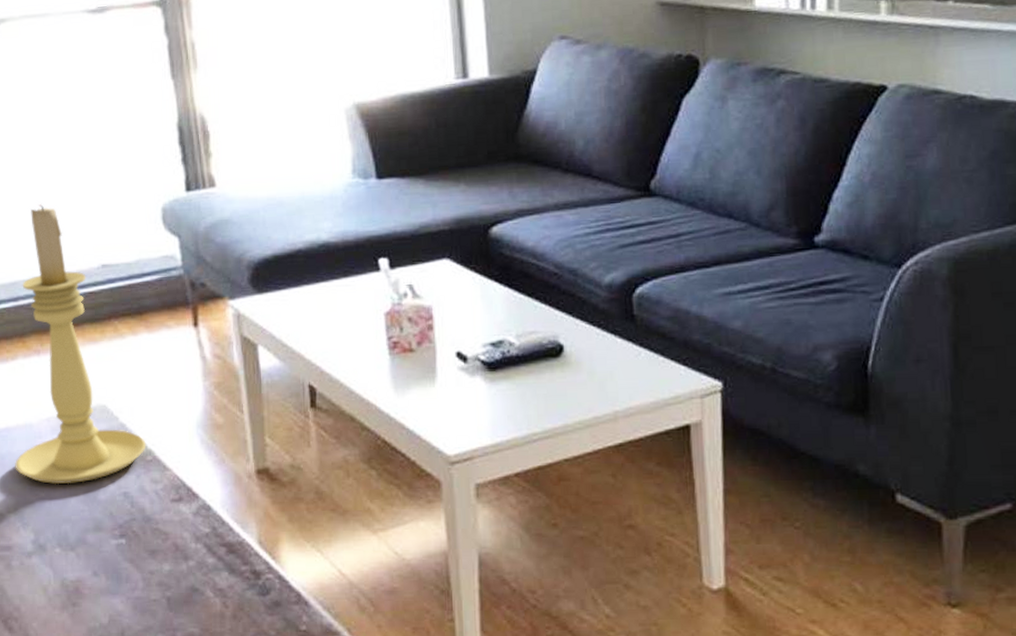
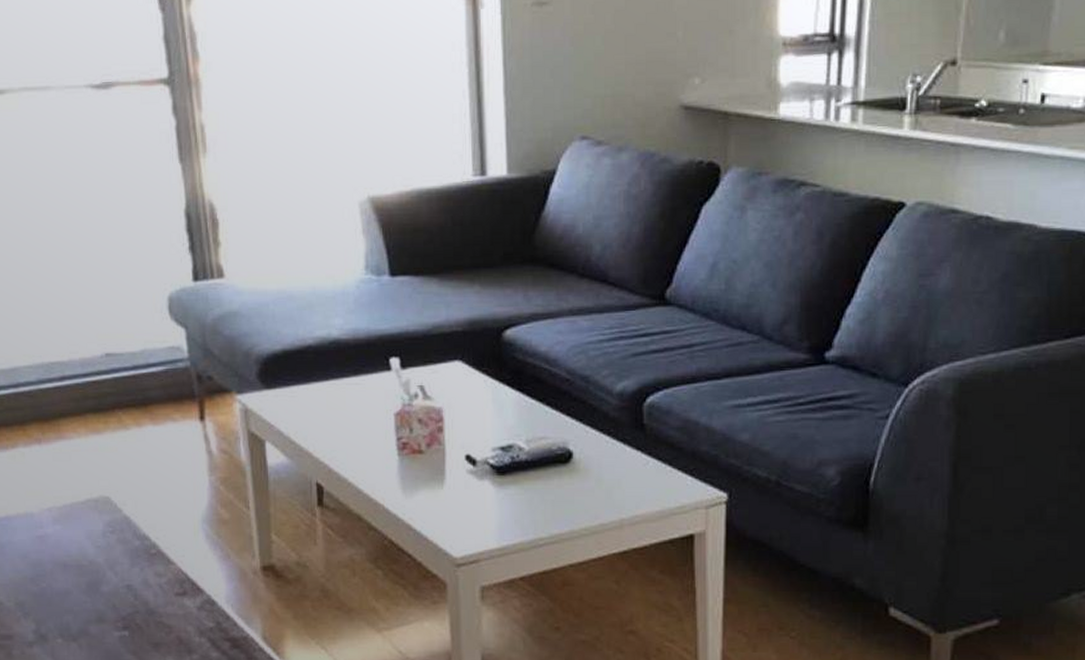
candle holder: present [15,204,146,485] -> none [15,288,151,576]

